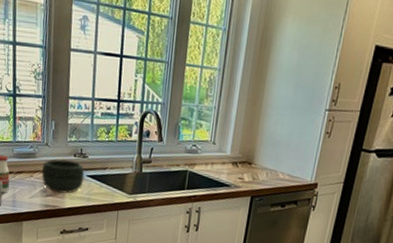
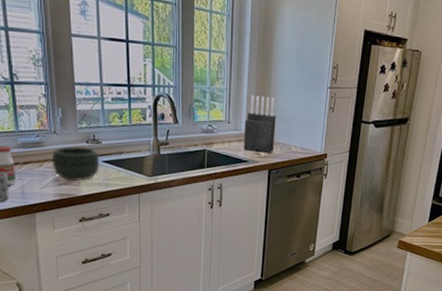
knife block: none [226,115,266,178] -> present [243,95,276,153]

